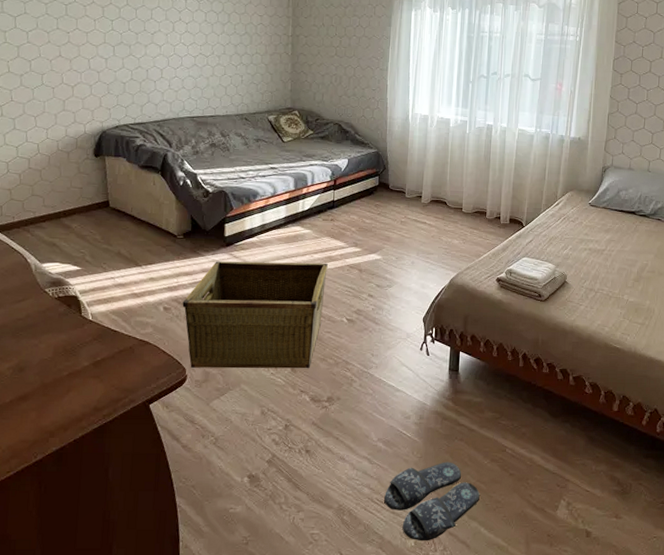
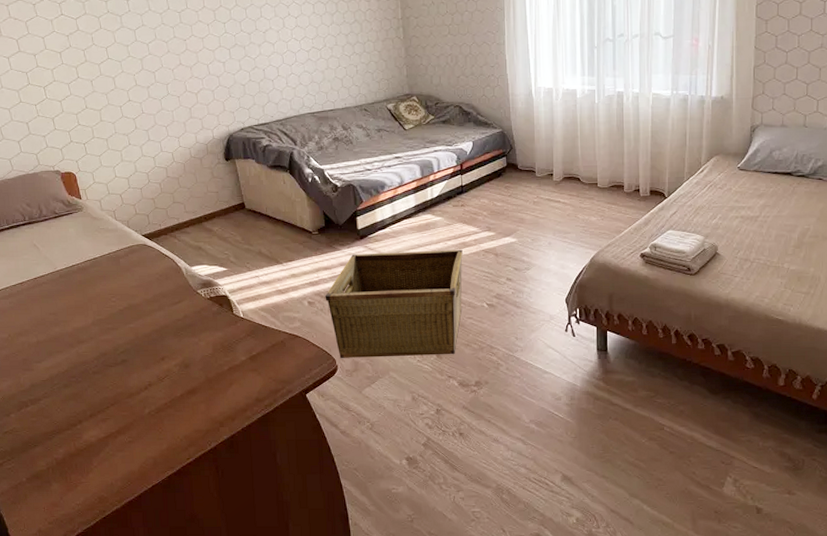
slippers: present [384,462,480,542] -> none [542,441,640,519]

